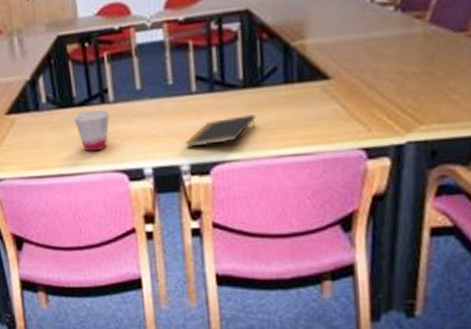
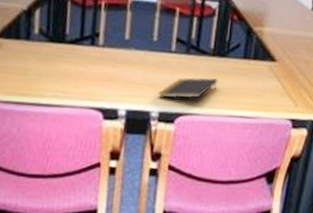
cup: present [73,109,110,152] -> none [61,49,97,88]

